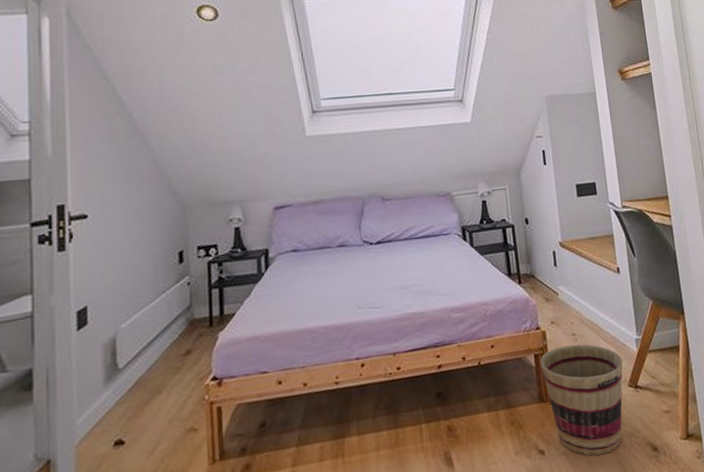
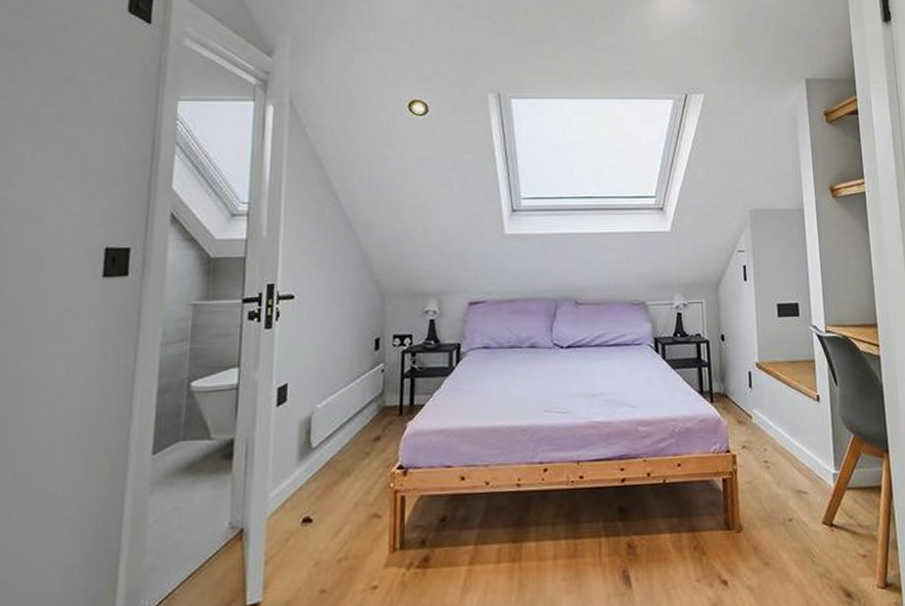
basket: present [540,344,623,456] -> none [729,472,818,594]

